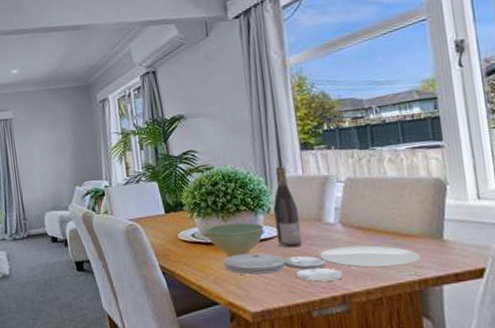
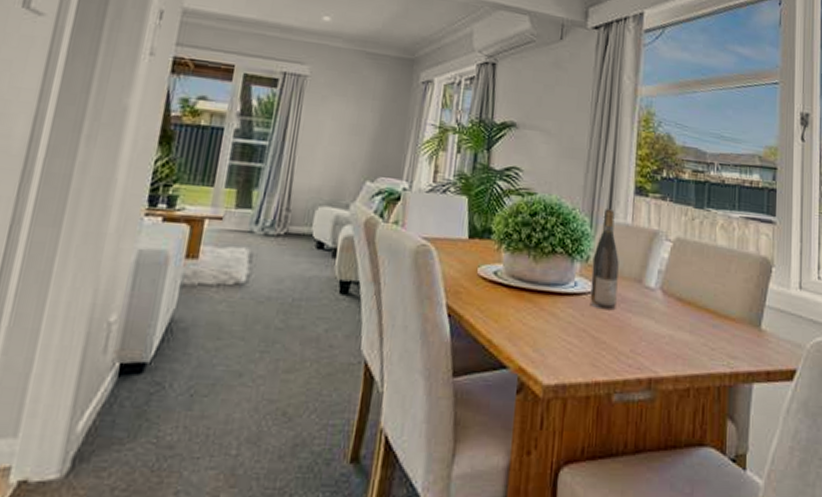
bowl: present [205,222,264,258] -> none [510,265,578,310]
plate: present [223,253,343,282] -> none [523,306,653,359]
plate: present [319,245,421,269] -> none [632,318,736,354]

